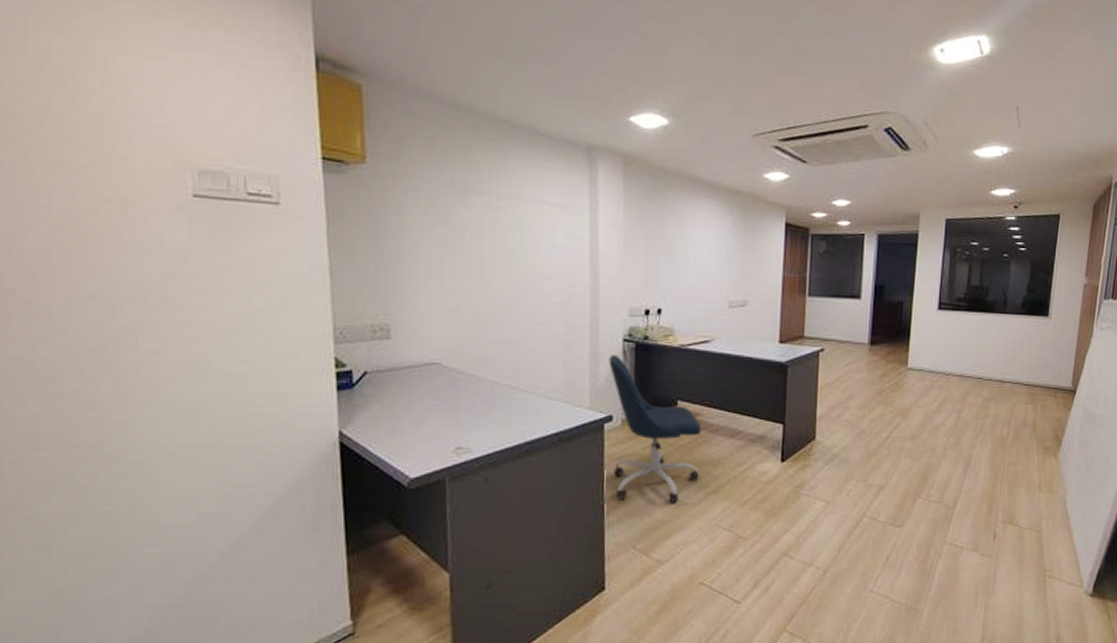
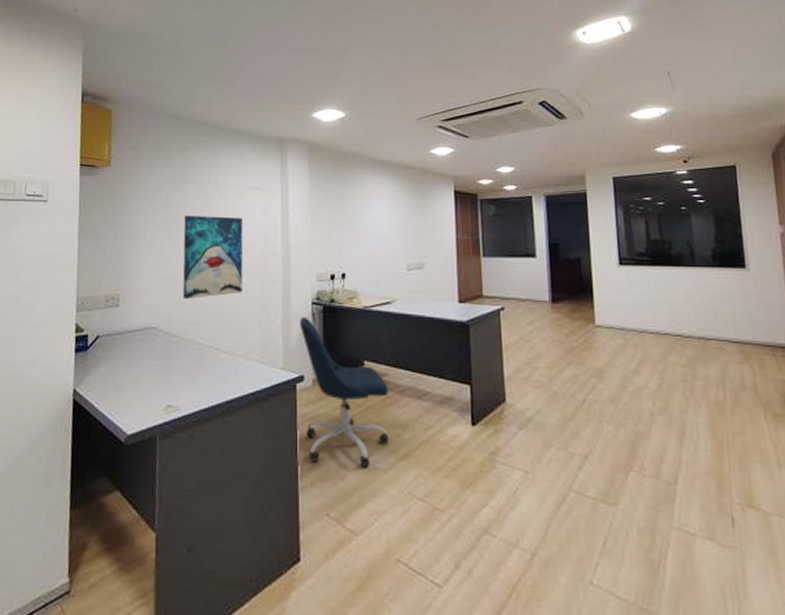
wall art: none [469,232,544,333] -> present [182,215,243,300]

